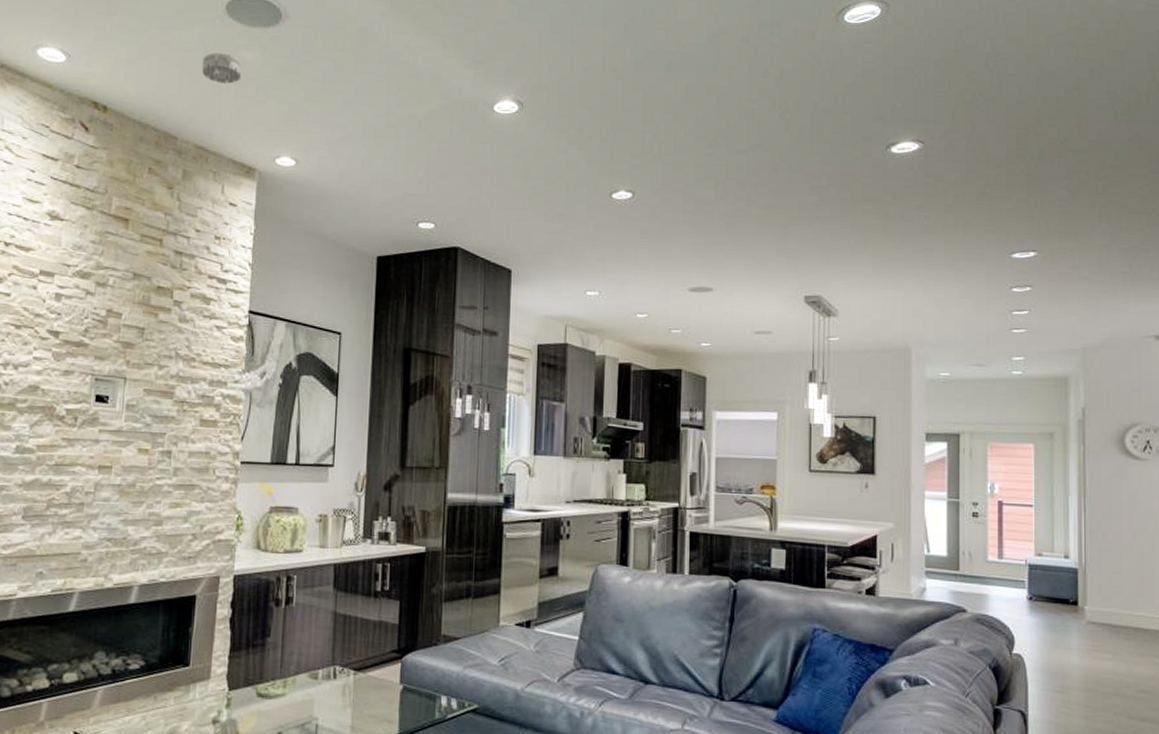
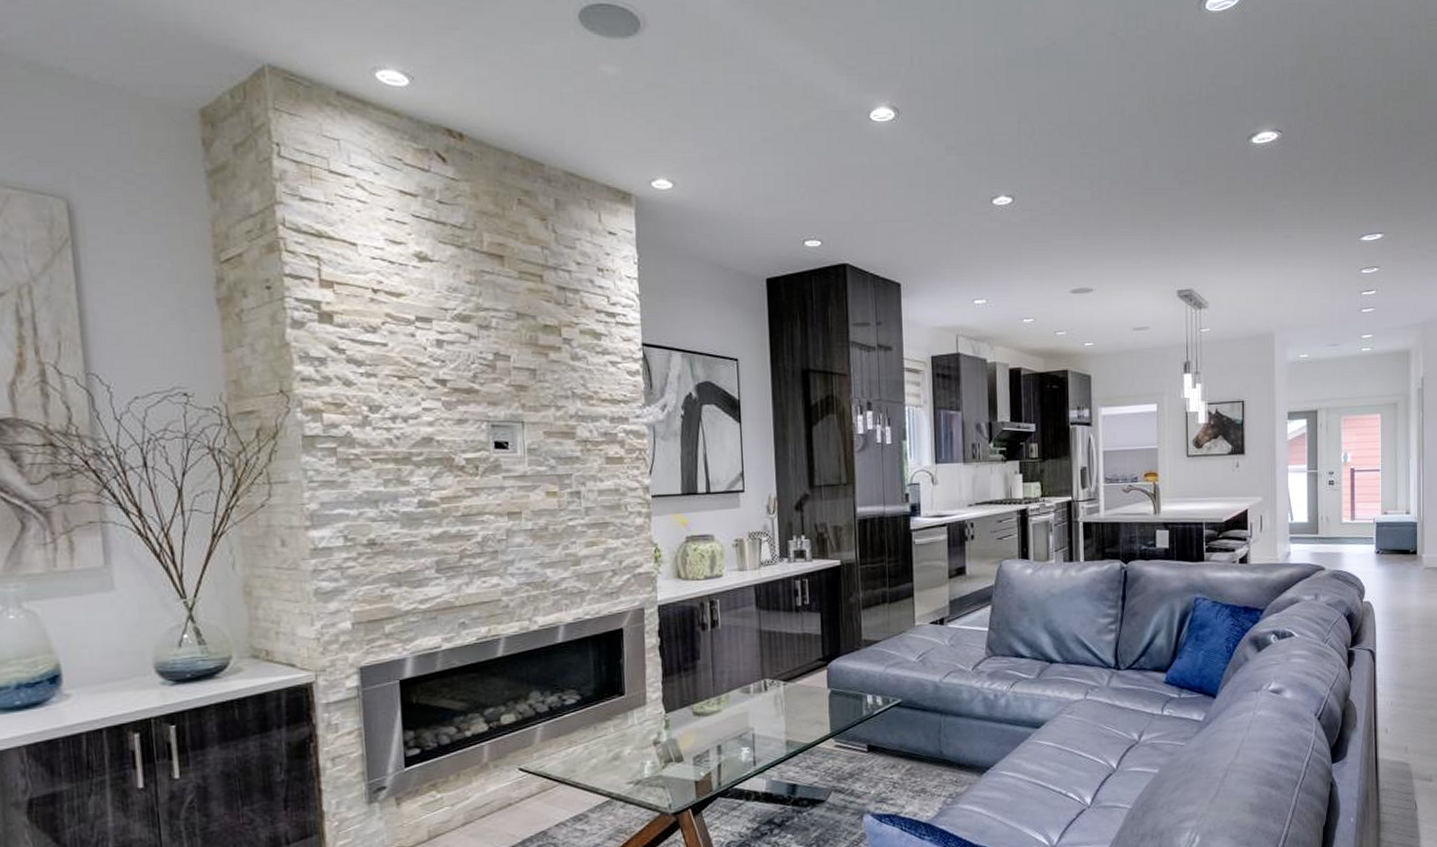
smoke detector: present [202,51,242,84] -> none [560,67,605,102]

